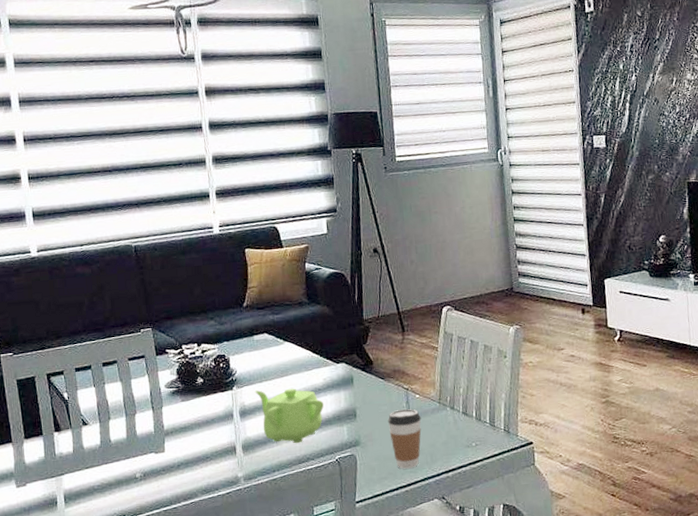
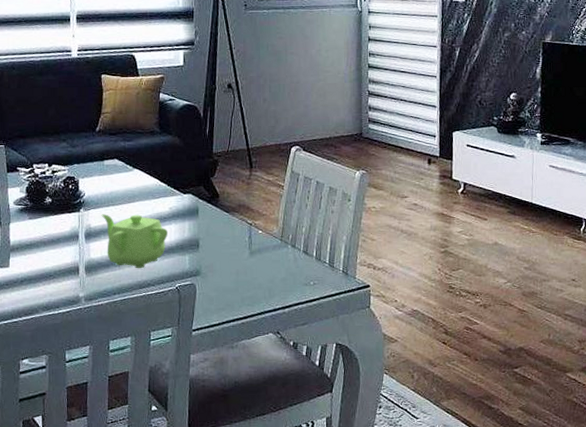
coffee cup: present [387,409,421,469] -> none [229,244,262,302]

